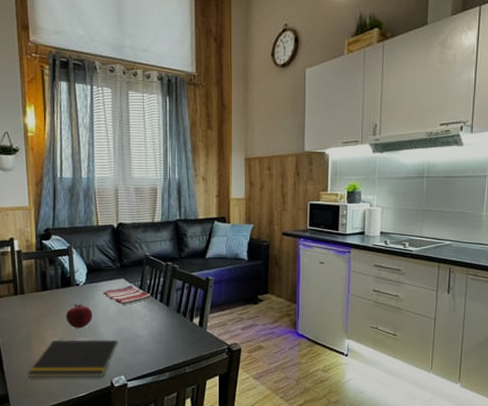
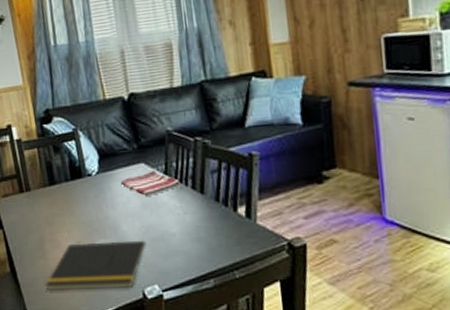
fruit: present [66,304,93,328] -> none [80,198,112,229]

